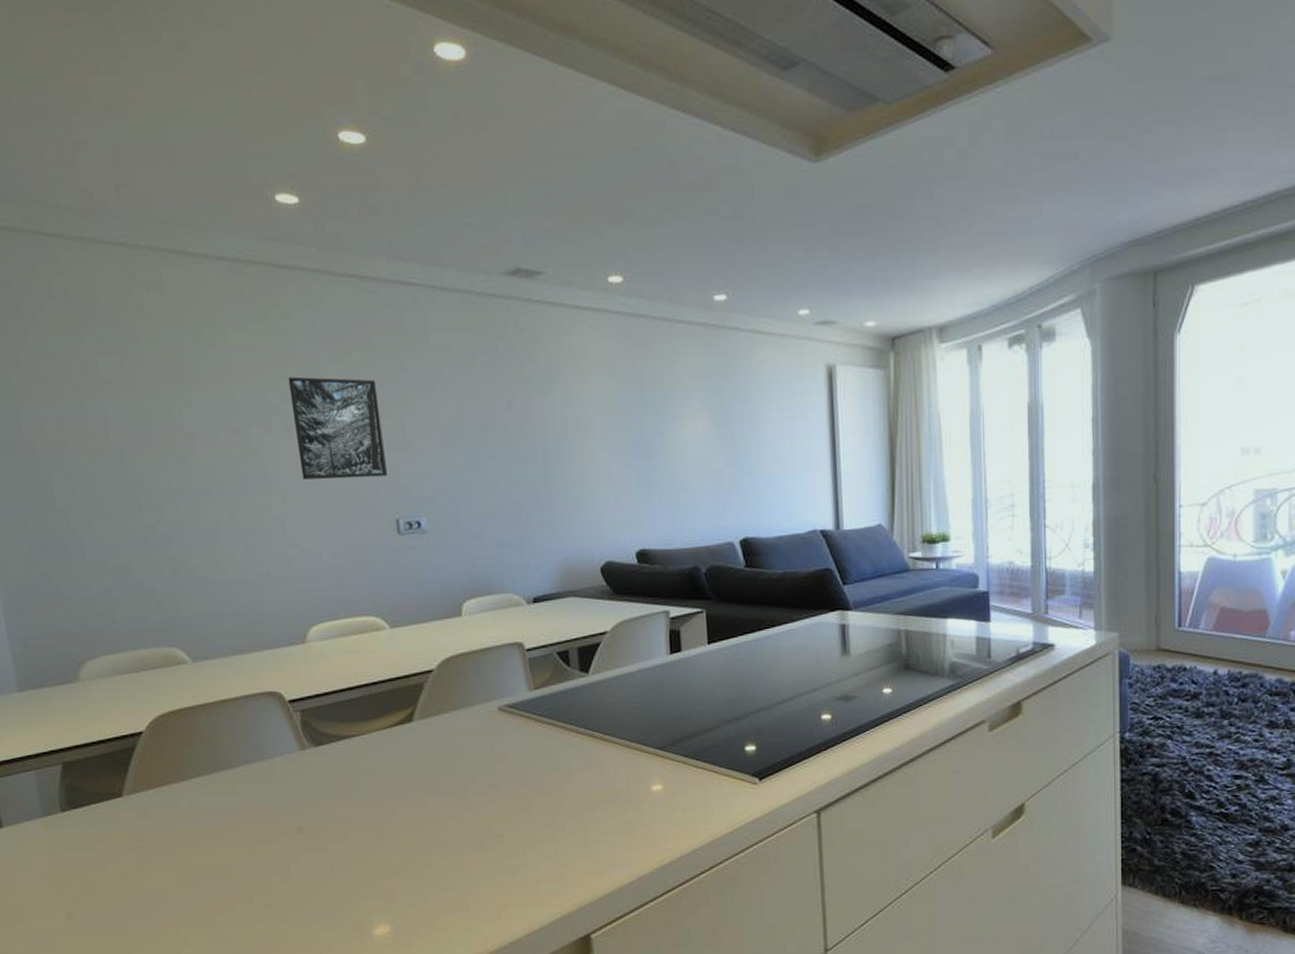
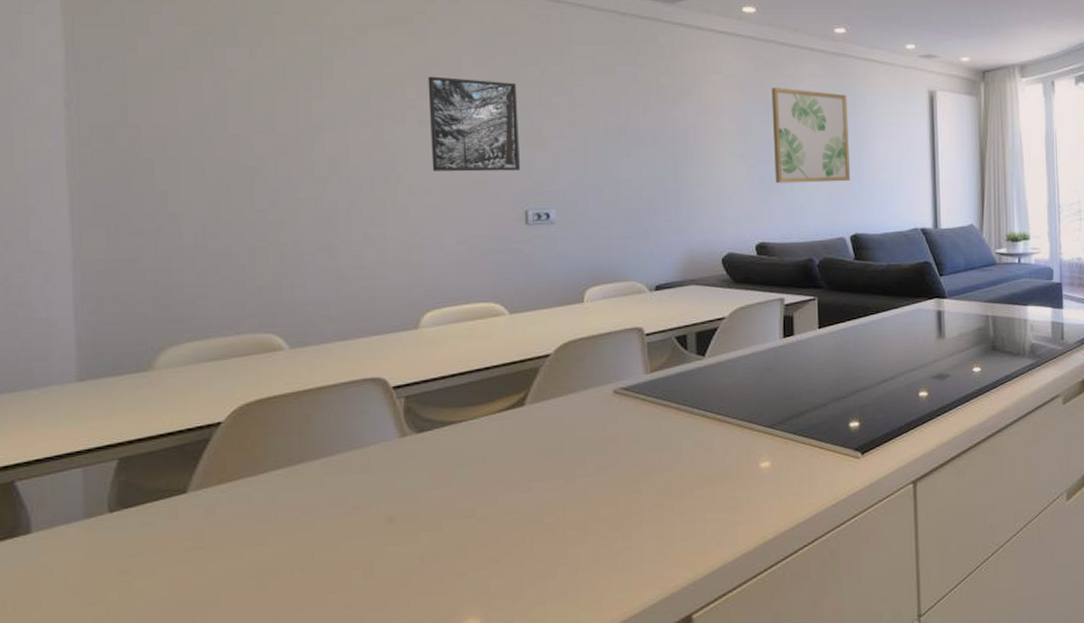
wall art: none [644,370,738,482] -> present [771,88,851,184]

